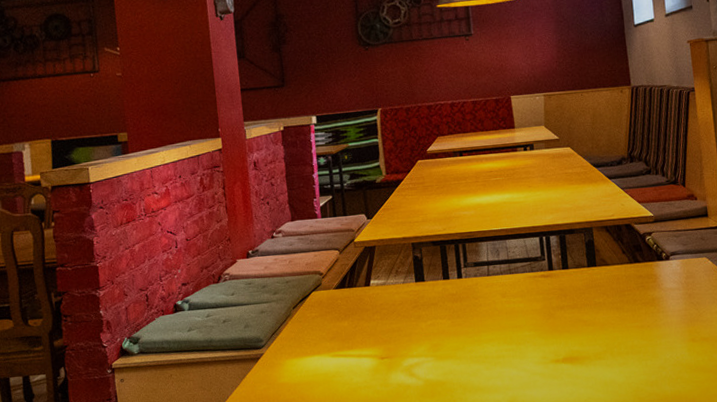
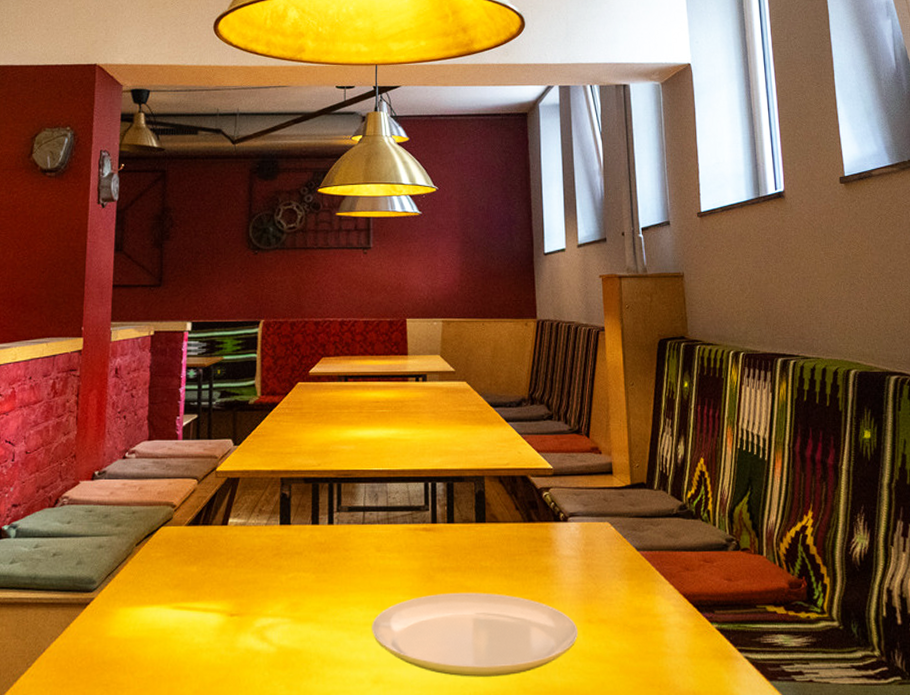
plate: none [503,324,684,393] -> present [372,592,579,677]

